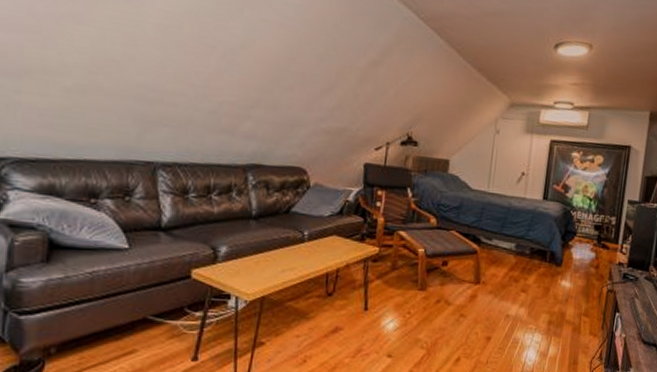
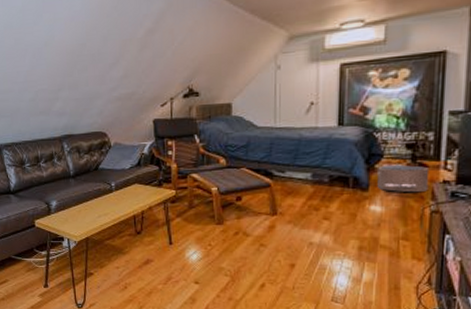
pouf: none [569,244,610,272] -> present [377,165,430,193]

